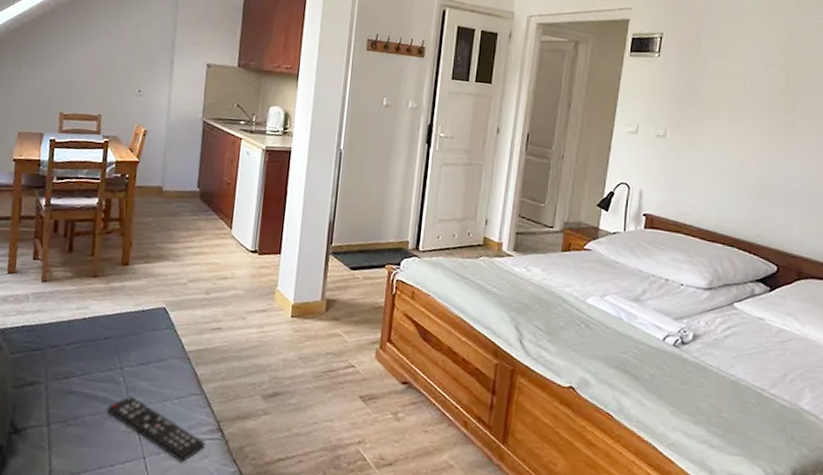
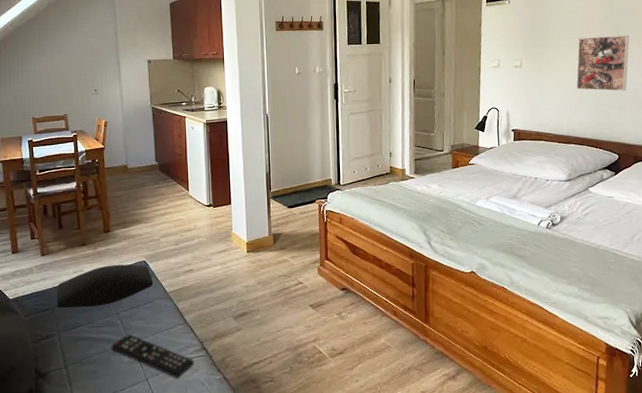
cushion: none [50,306,171,356] -> present [56,264,153,308]
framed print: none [732,111,808,187] -> present [576,35,630,91]

